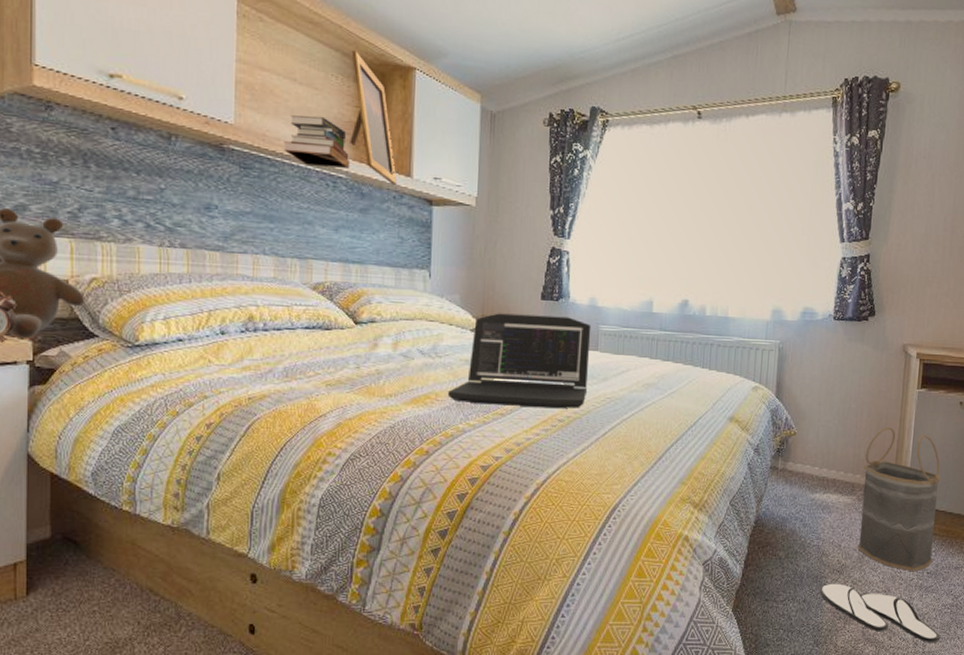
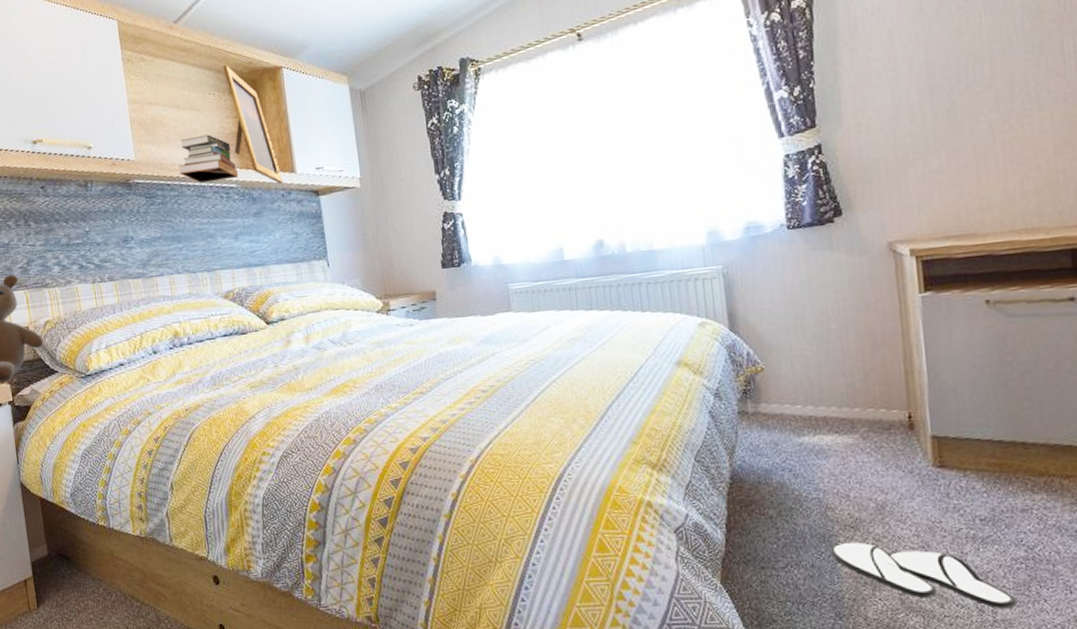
laptop: present [448,313,592,408] -> none [365,281,508,386]
basket: present [857,427,941,572] -> none [861,345,987,521]

